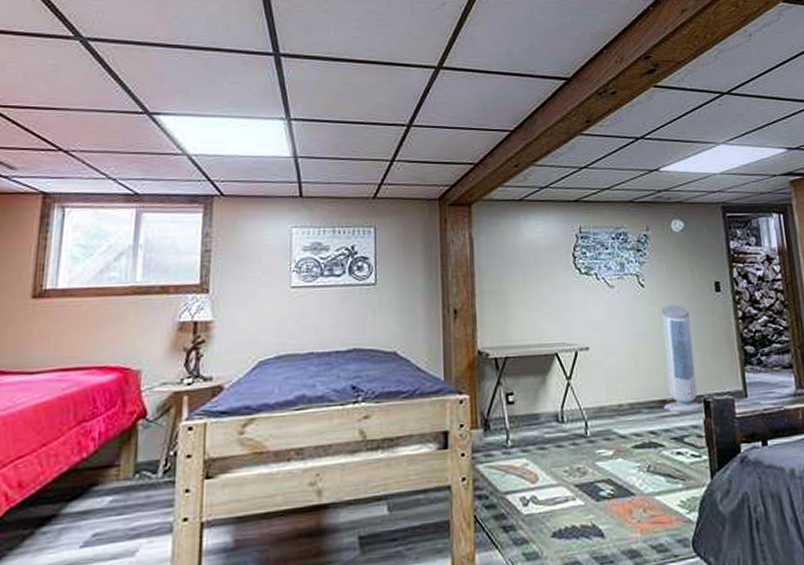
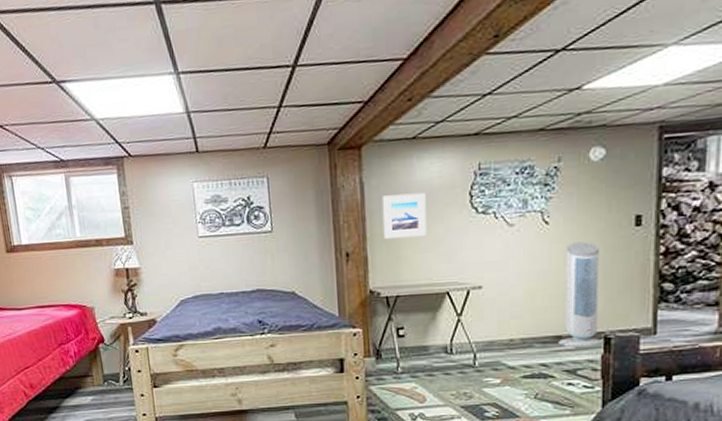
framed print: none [490,251,535,297] -> present [382,192,427,240]

